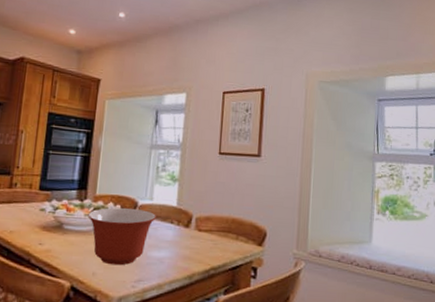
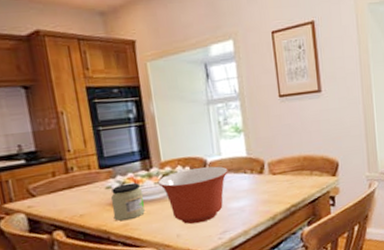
jar: none [39,209,72,247] -> present [110,182,145,221]

